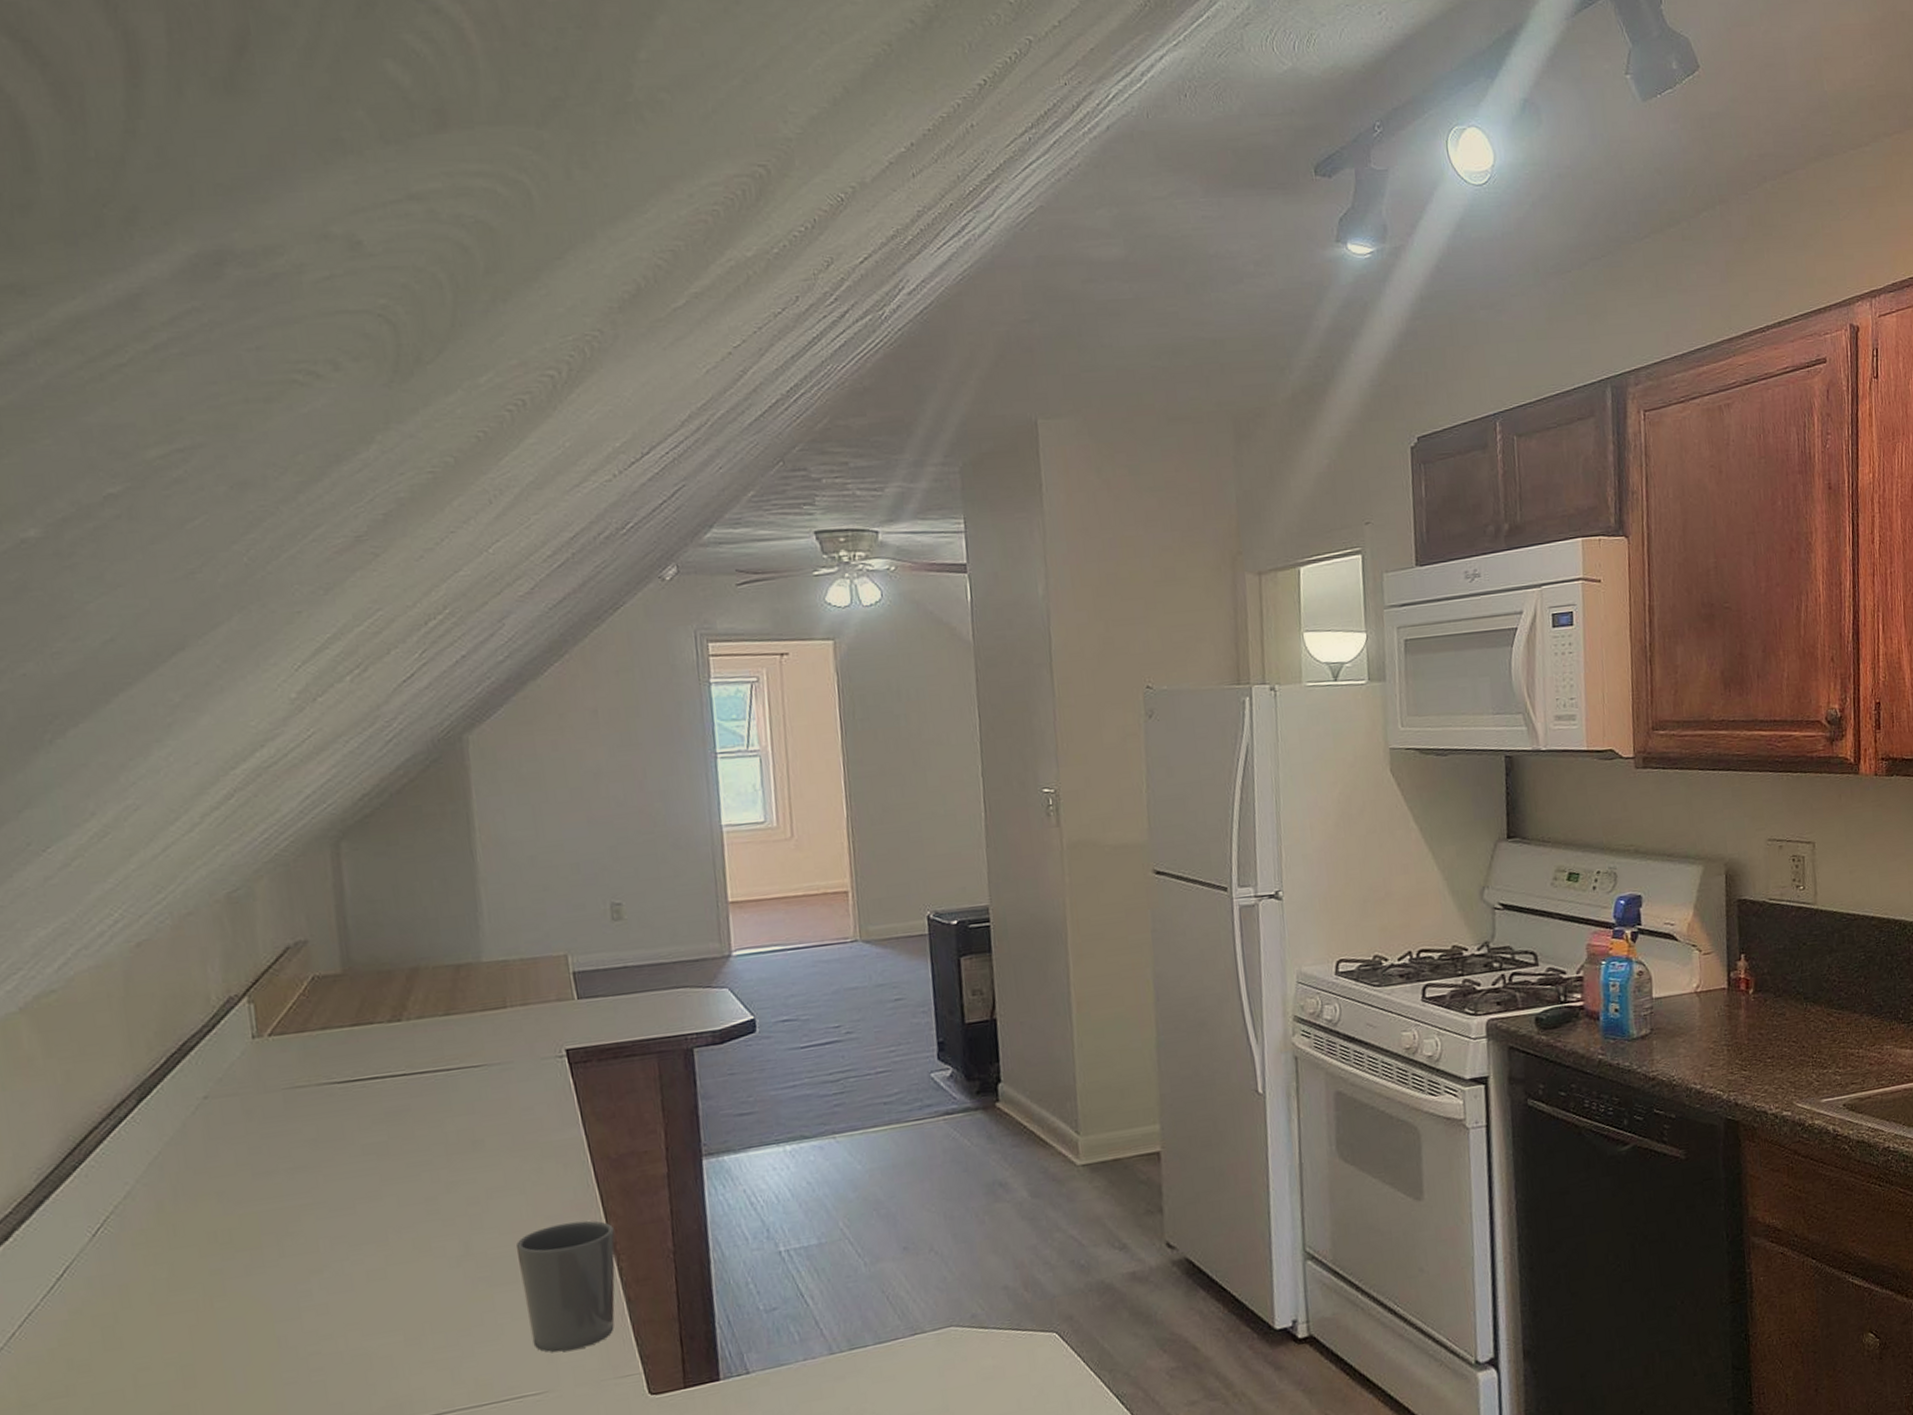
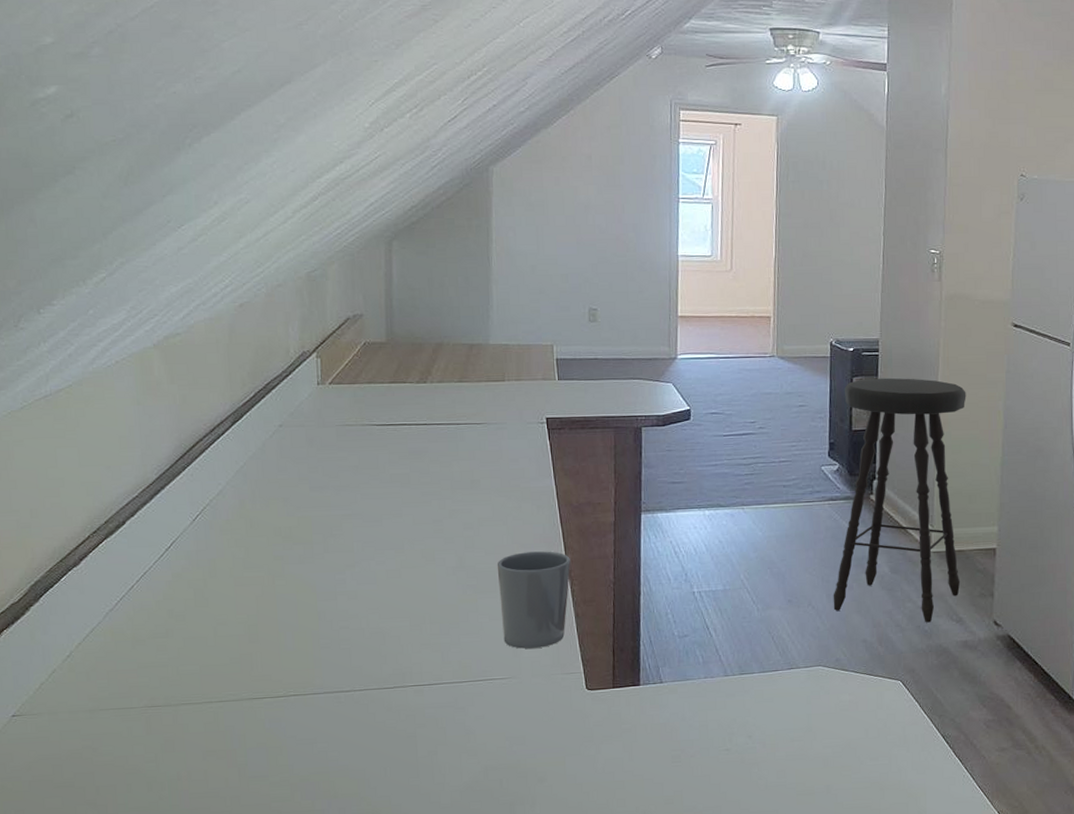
music stool: none [950,950,1120,1256] -> present [833,377,966,623]

